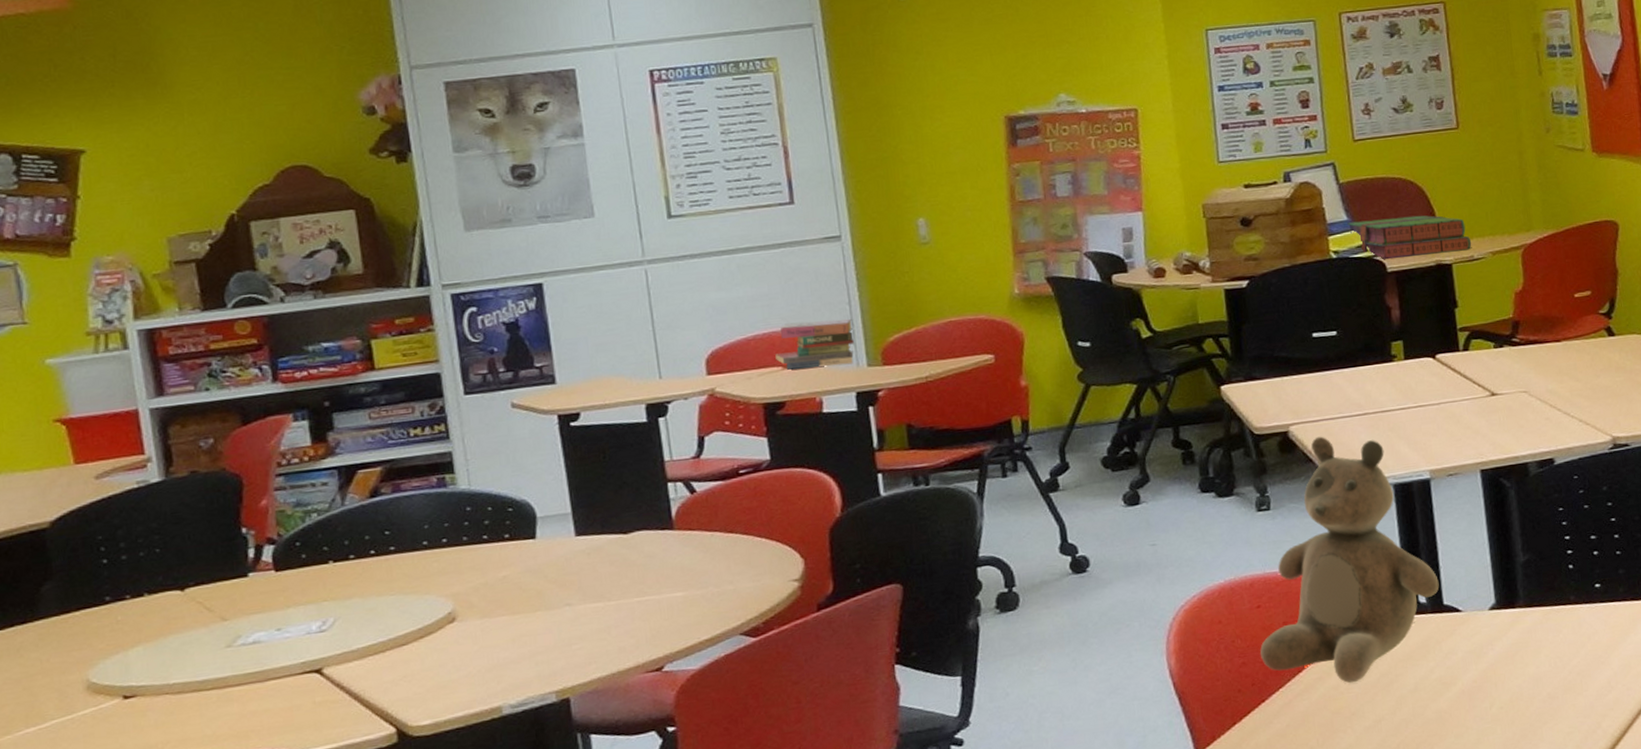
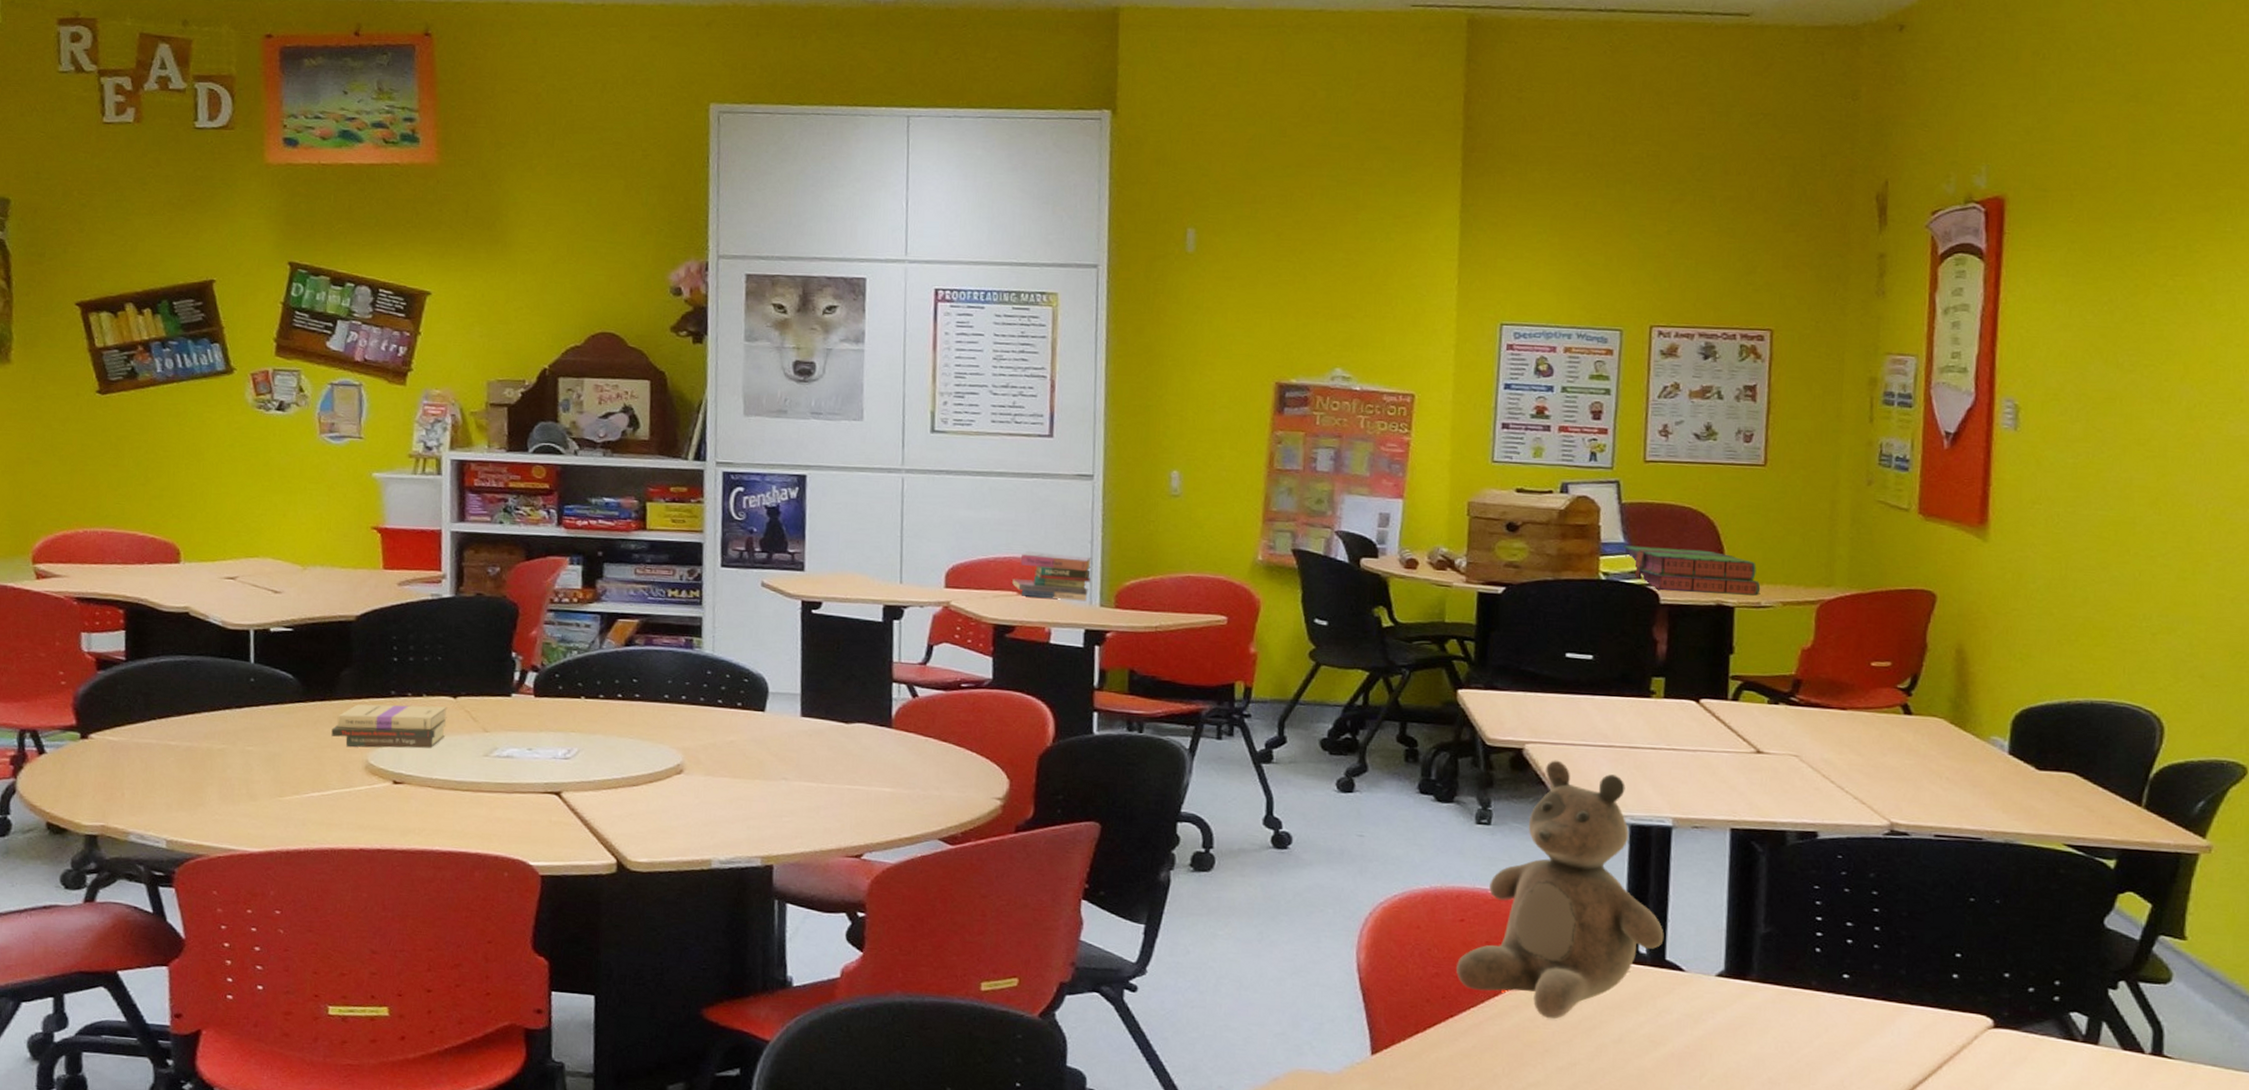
books: none [39,602,177,669] -> present [331,704,448,749]

